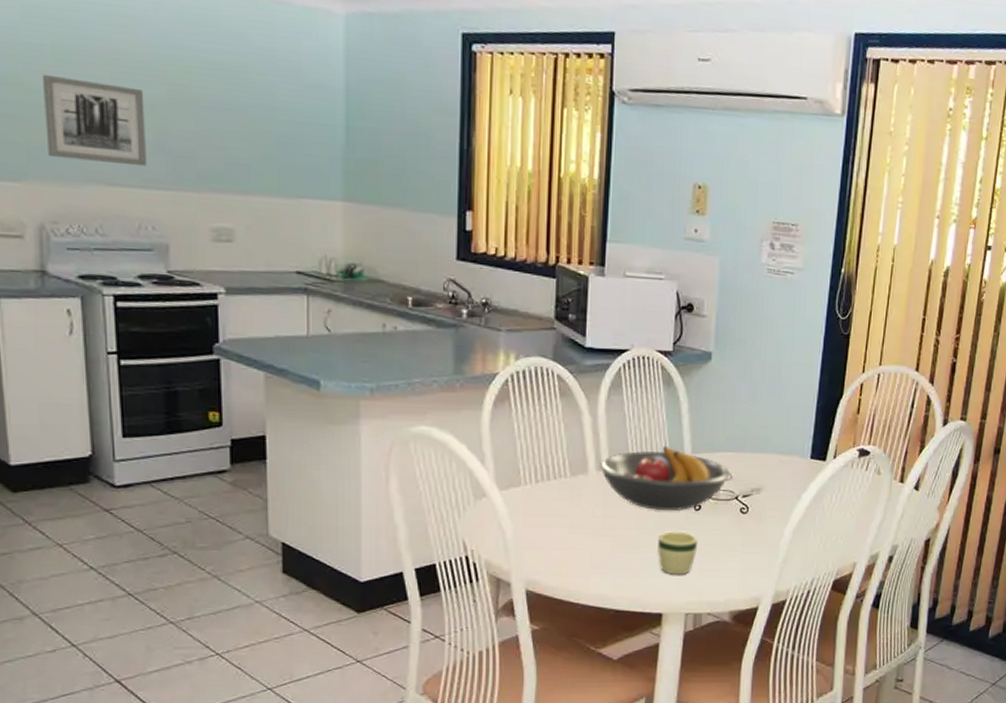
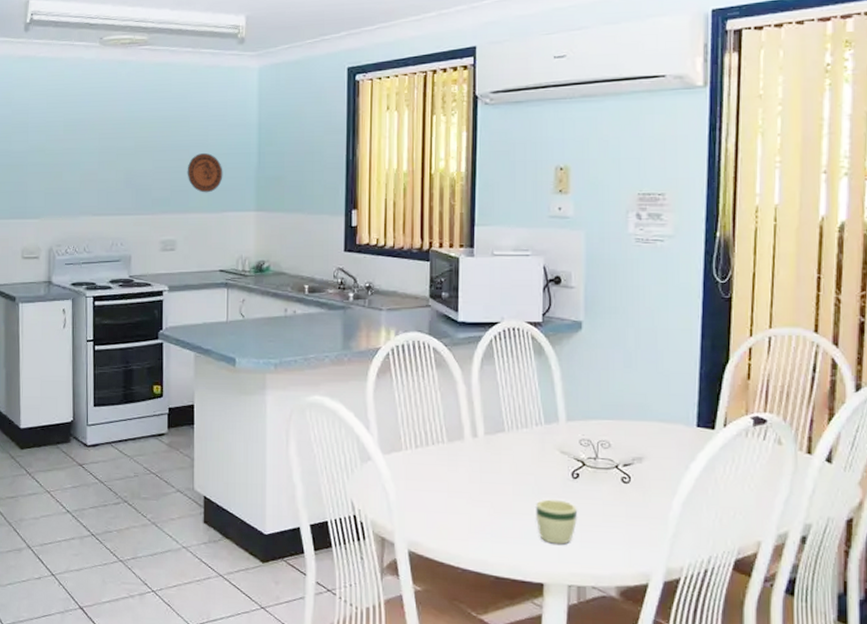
wall art: present [41,74,146,167] -> none [56,141,120,200]
decorative plate: none [247,118,298,172] -> present [187,153,223,193]
fruit bowl: present [600,445,731,512] -> none [475,413,609,479]

